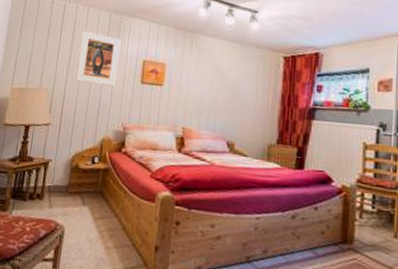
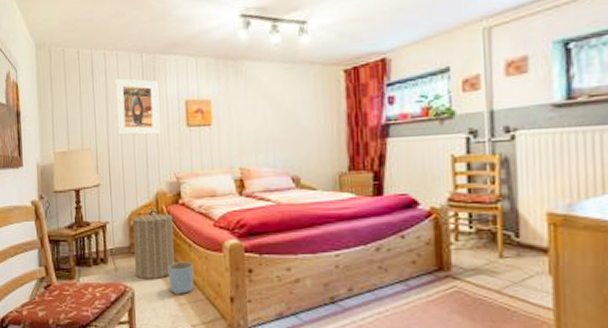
laundry hamper: none [68,152,115,221] -> present [132,208,175,280]
planter: none [99,206,126,239] -> present [168,261,194,295]

